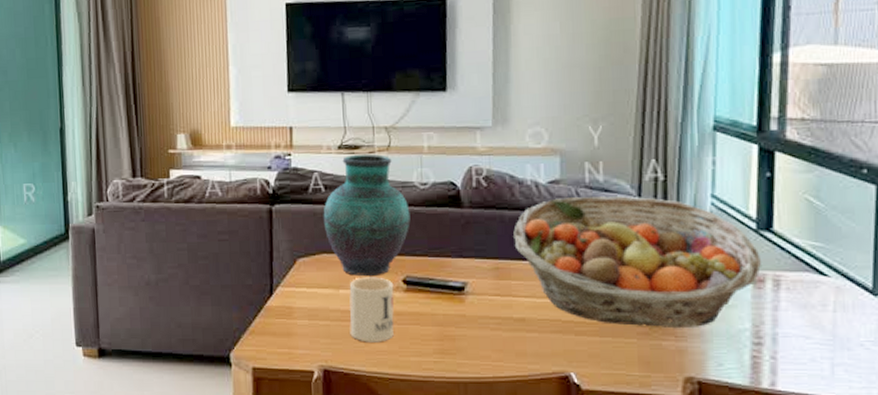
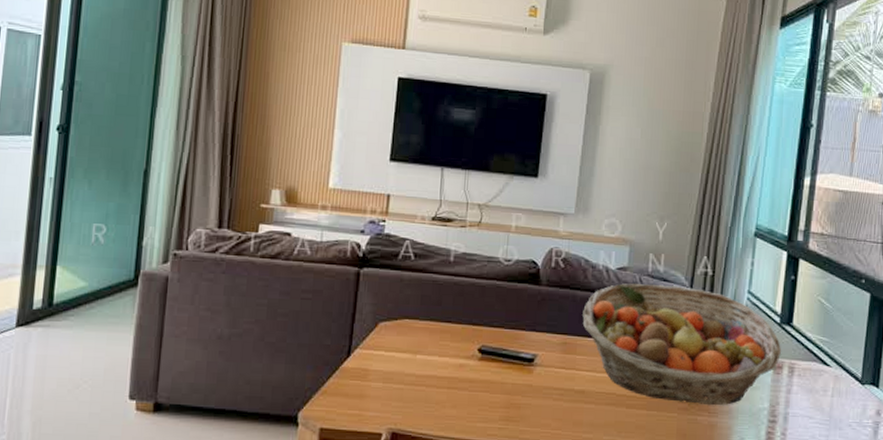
vase: present [323,154,411,277] -> none [409,226,492,344]
mug: present [349,277,394,342] -> none [422,344,469,408]

